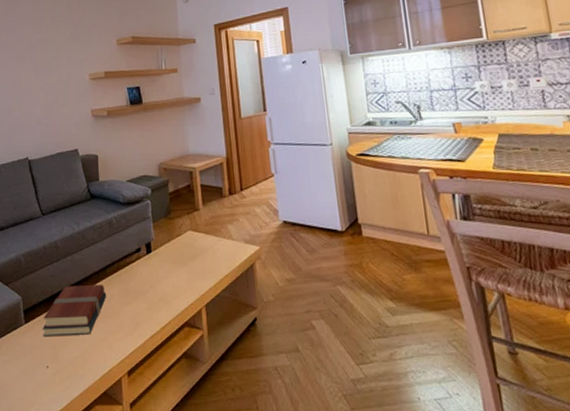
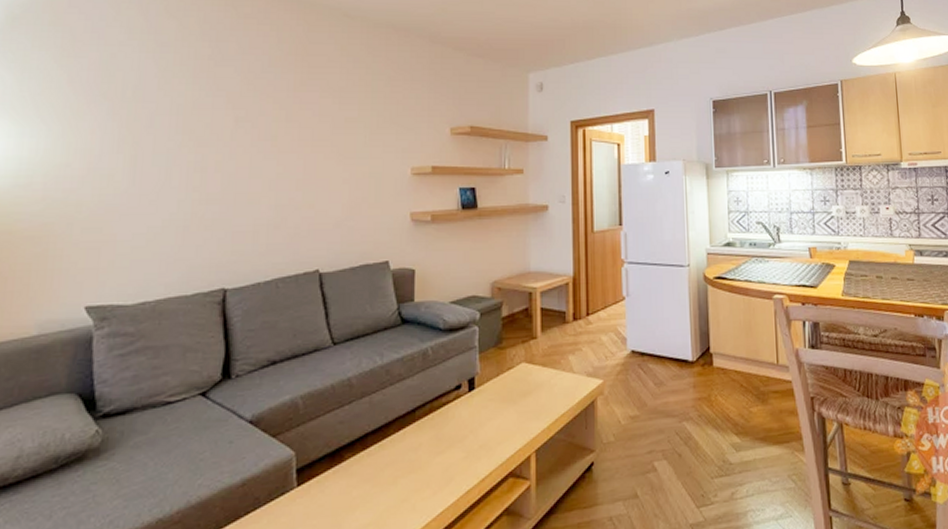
books: present [42,284,107,337] -> none [321,430,414,502]

